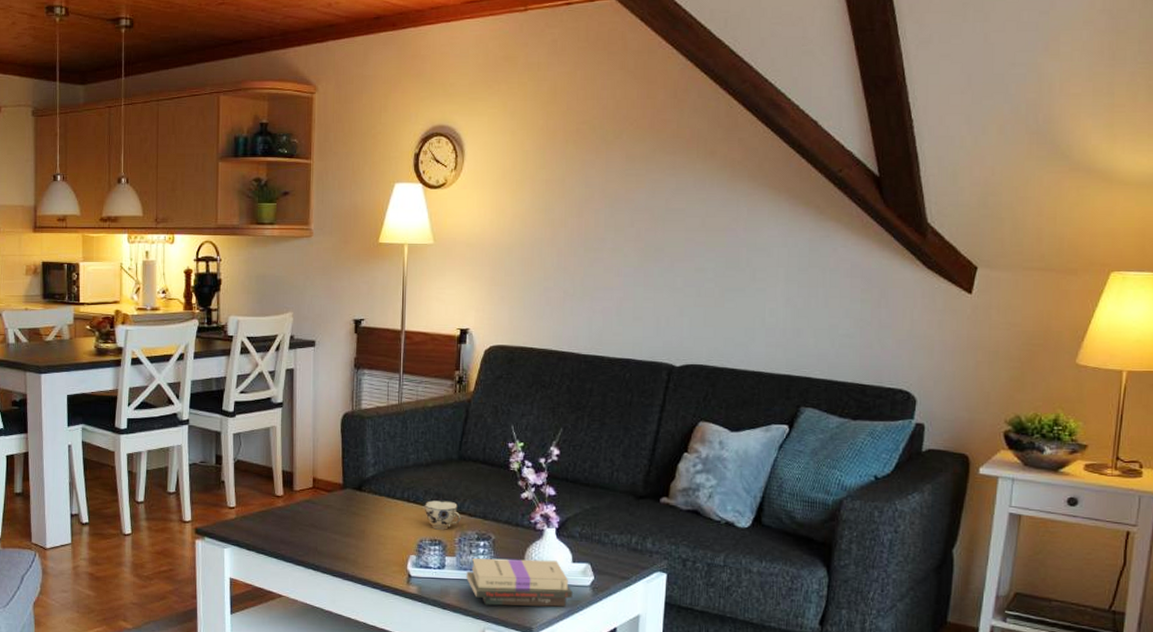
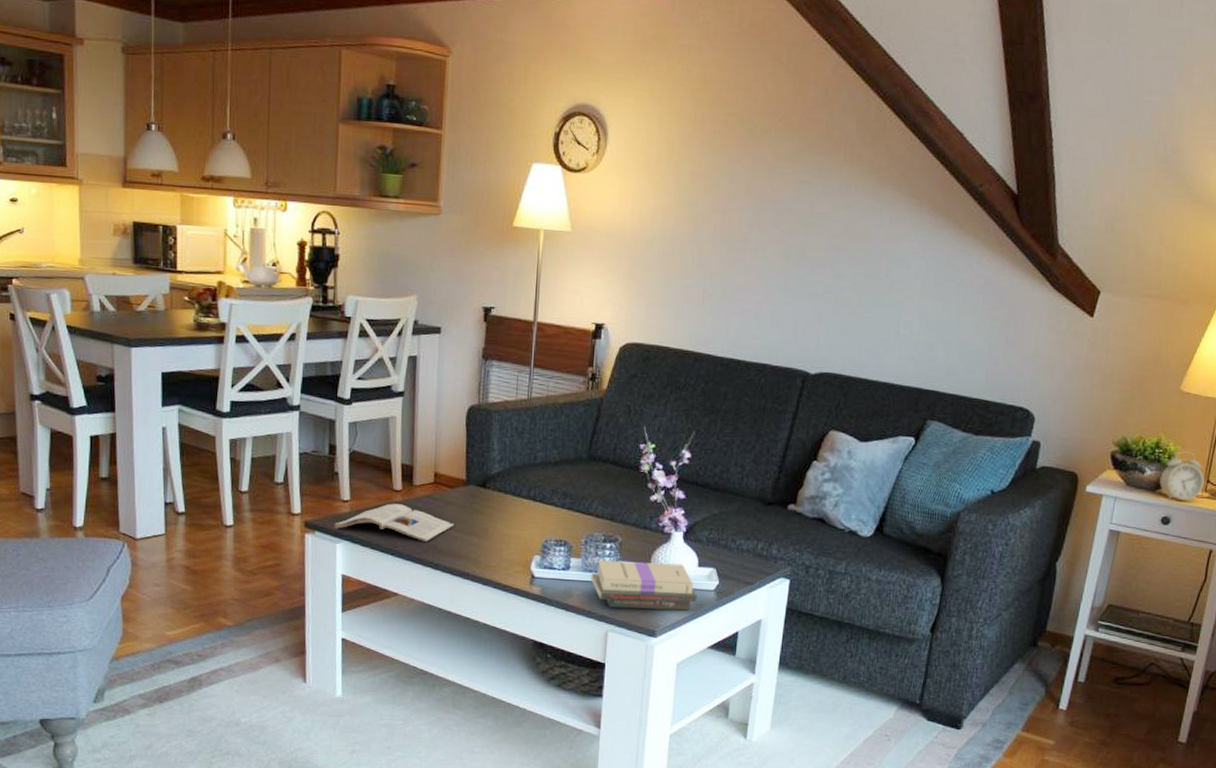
teapot: none [136,290,170,315] -> present [242,262,281,290]
magazine: none [221,509,333,544] -> present [334,503,454,542]
teacup: present [424,499,461,530] -> none [550,499,588,531]
alarm clock: none [1062,428,1113,482] -> present [1159,451,1205,503]

